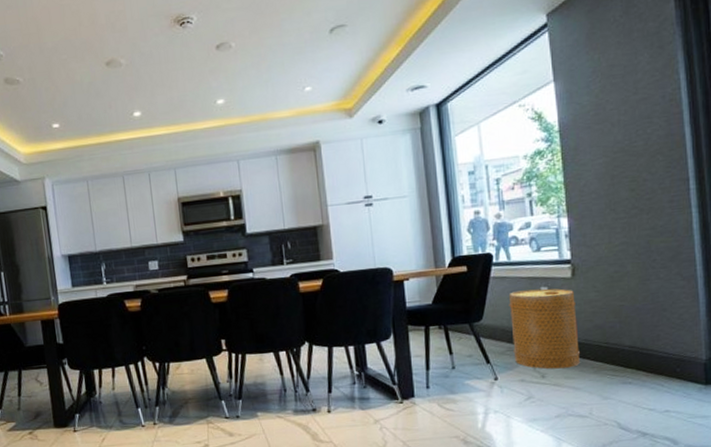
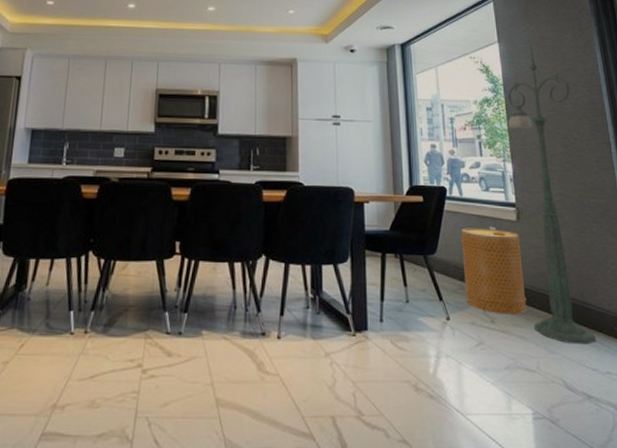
floor lamp: none [563,75,655,389] -> present [507,43,596,345]

